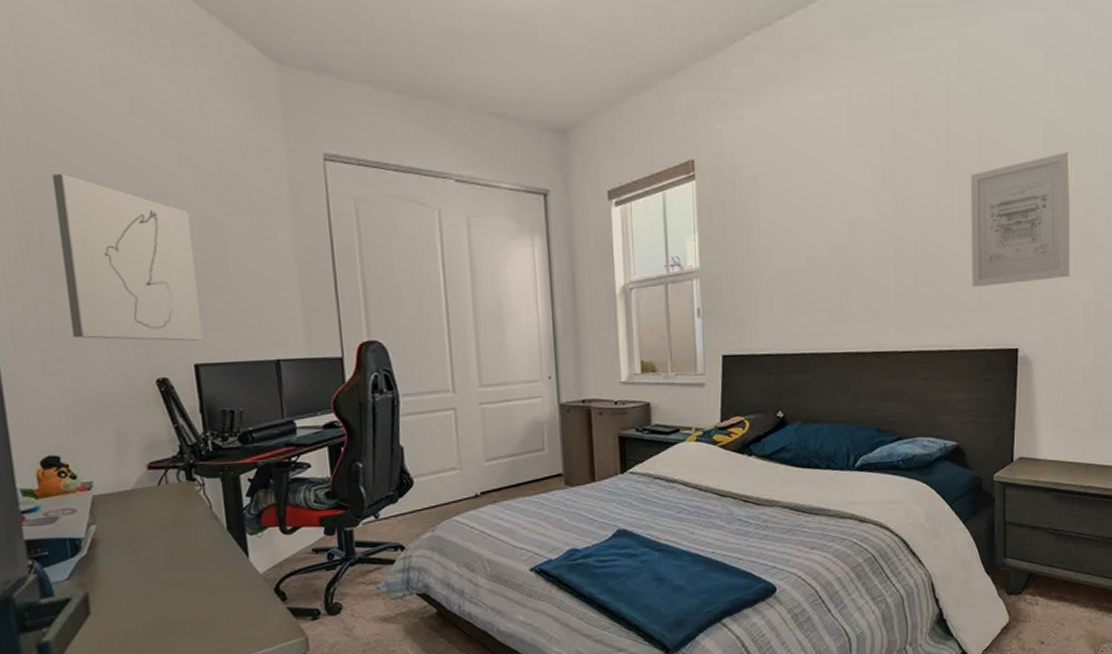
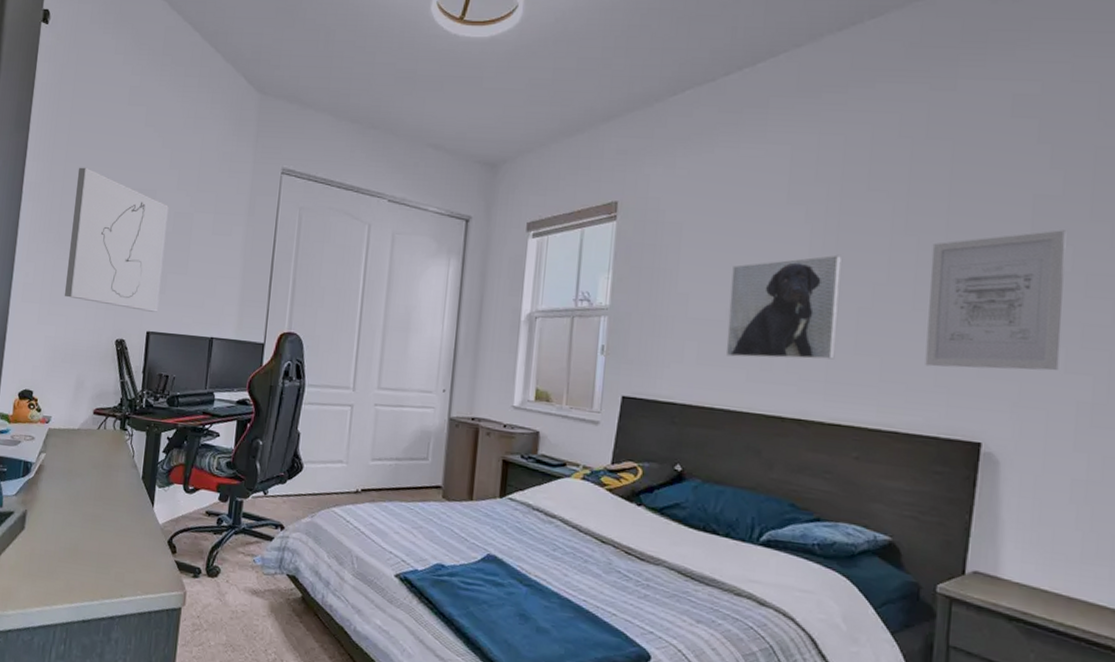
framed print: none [807,193,901,302] -> present [725,254,841,360]

